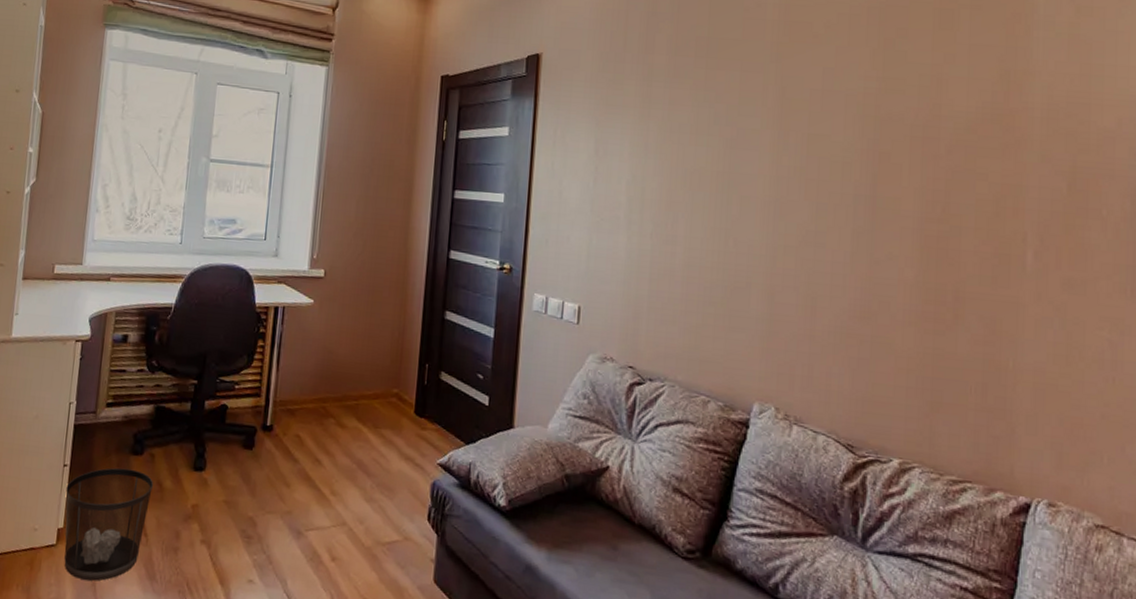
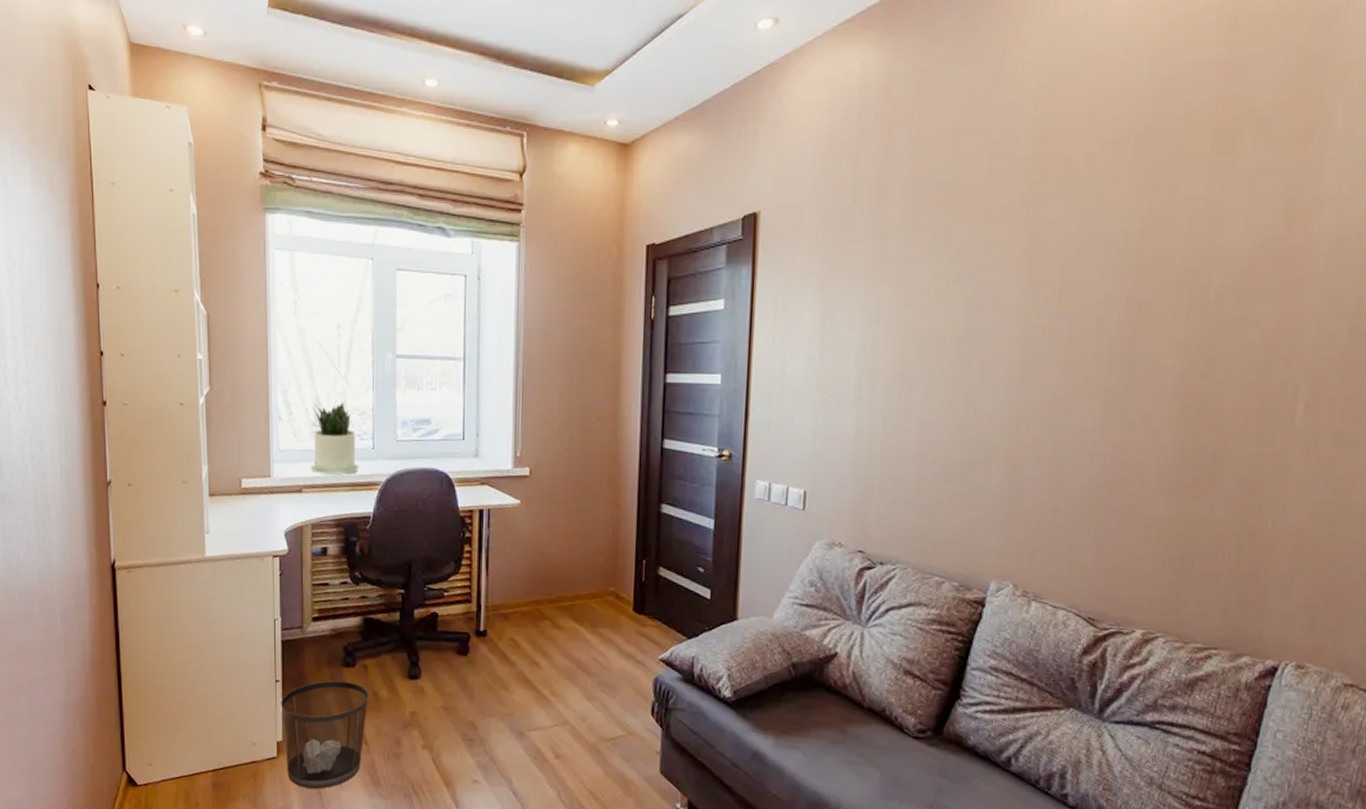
planter: none [120,198,167,267] -> present [310,402,360,476]

